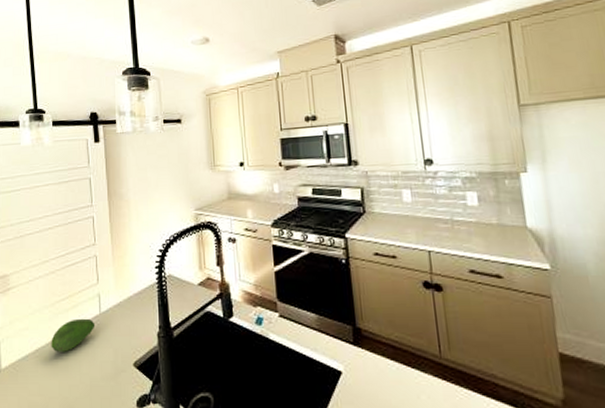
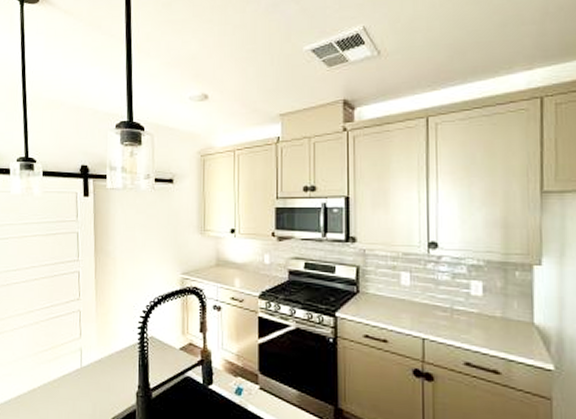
fruit: present [51,318,95,352] -> none [32,370,76,401]

